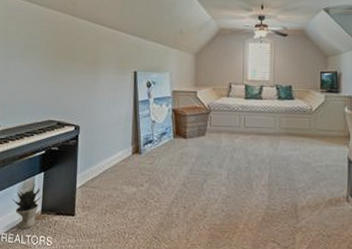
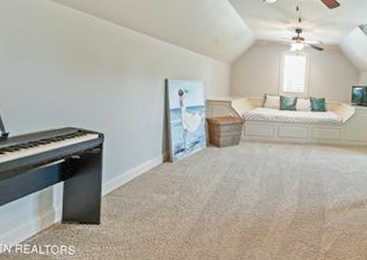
potted plant: present [12,184,44,229] -> none [27,193,64,239]

